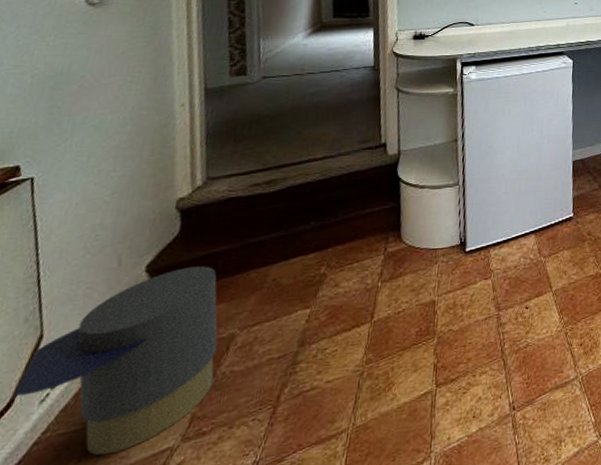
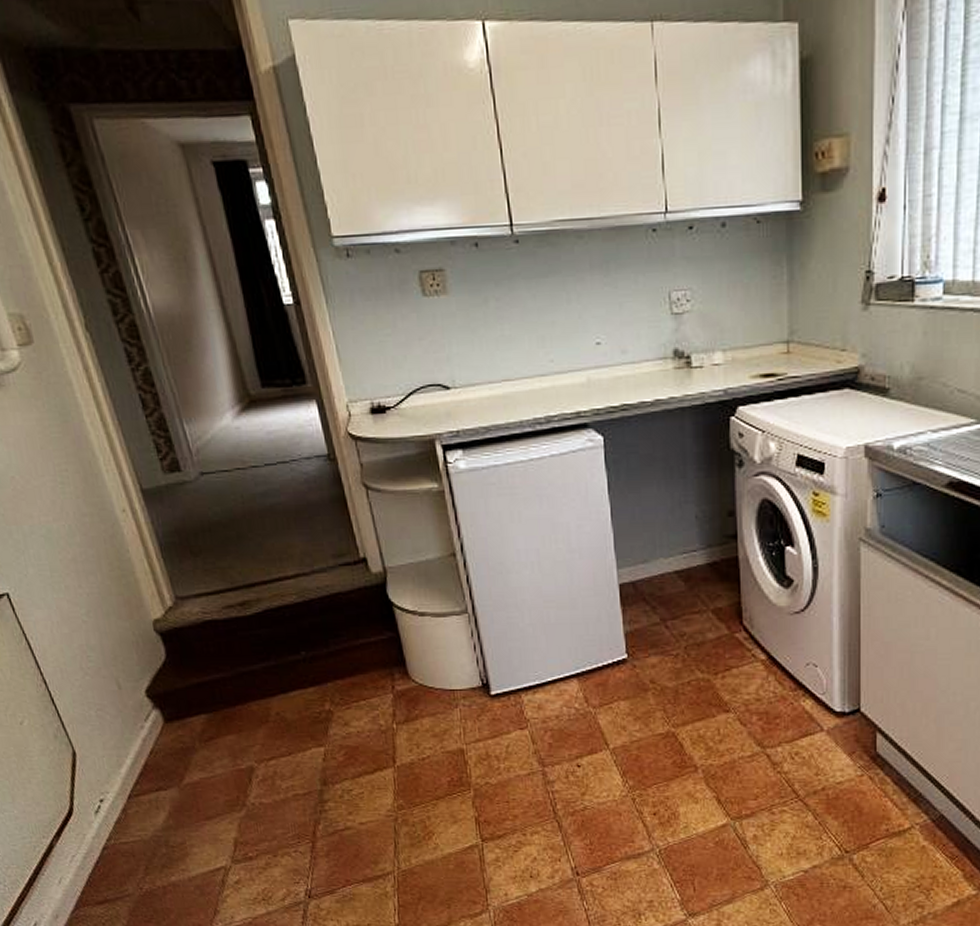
trash can: present [10,266,218,456] -> none [68,694,246,866]

